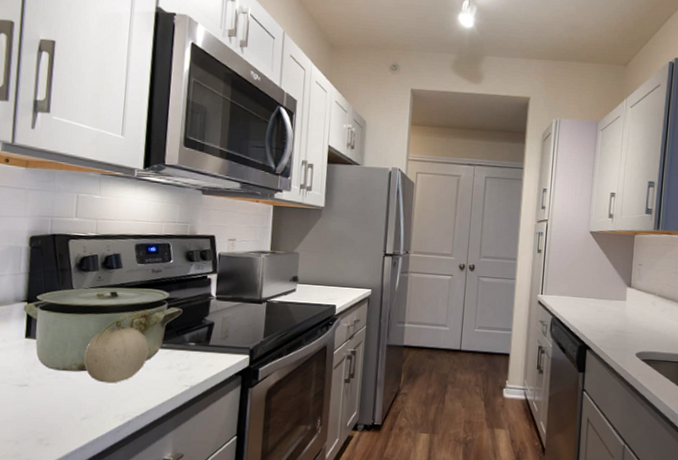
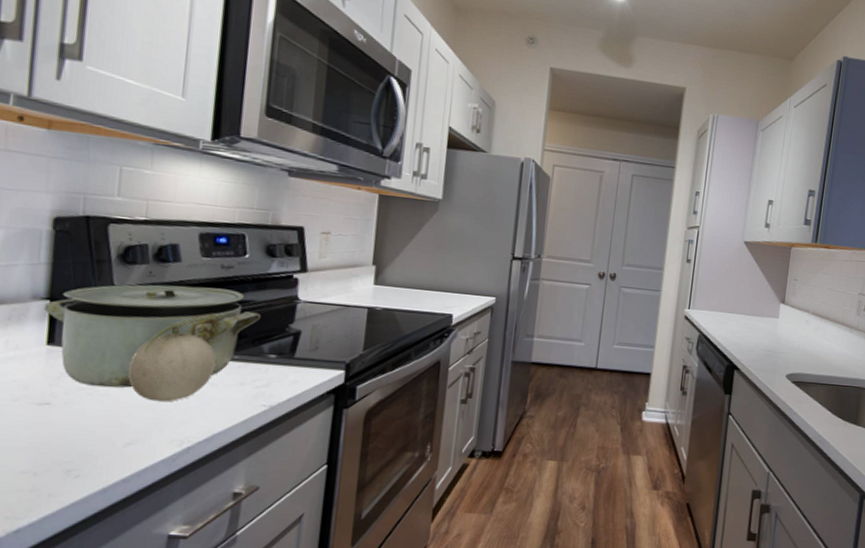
toaster: present [214,249,300,304] -> none [302,245,411,311]

